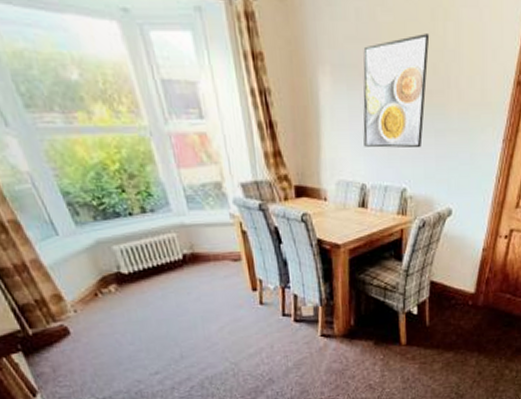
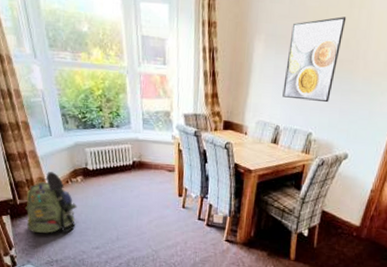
backpack: none [40,283,121,369] -> present [24,171,77,233]

